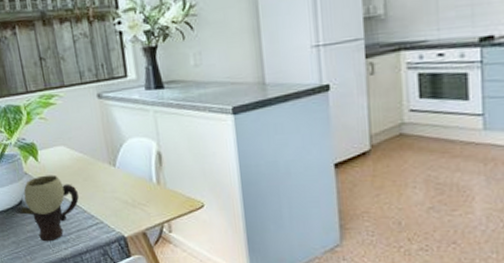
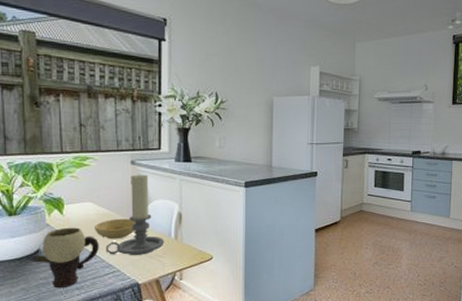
bowl: none [70,162,113,187] -> present [94,219,136,239]
candle holder: none [85,108,147,205] -> present [105,174,165,256]

